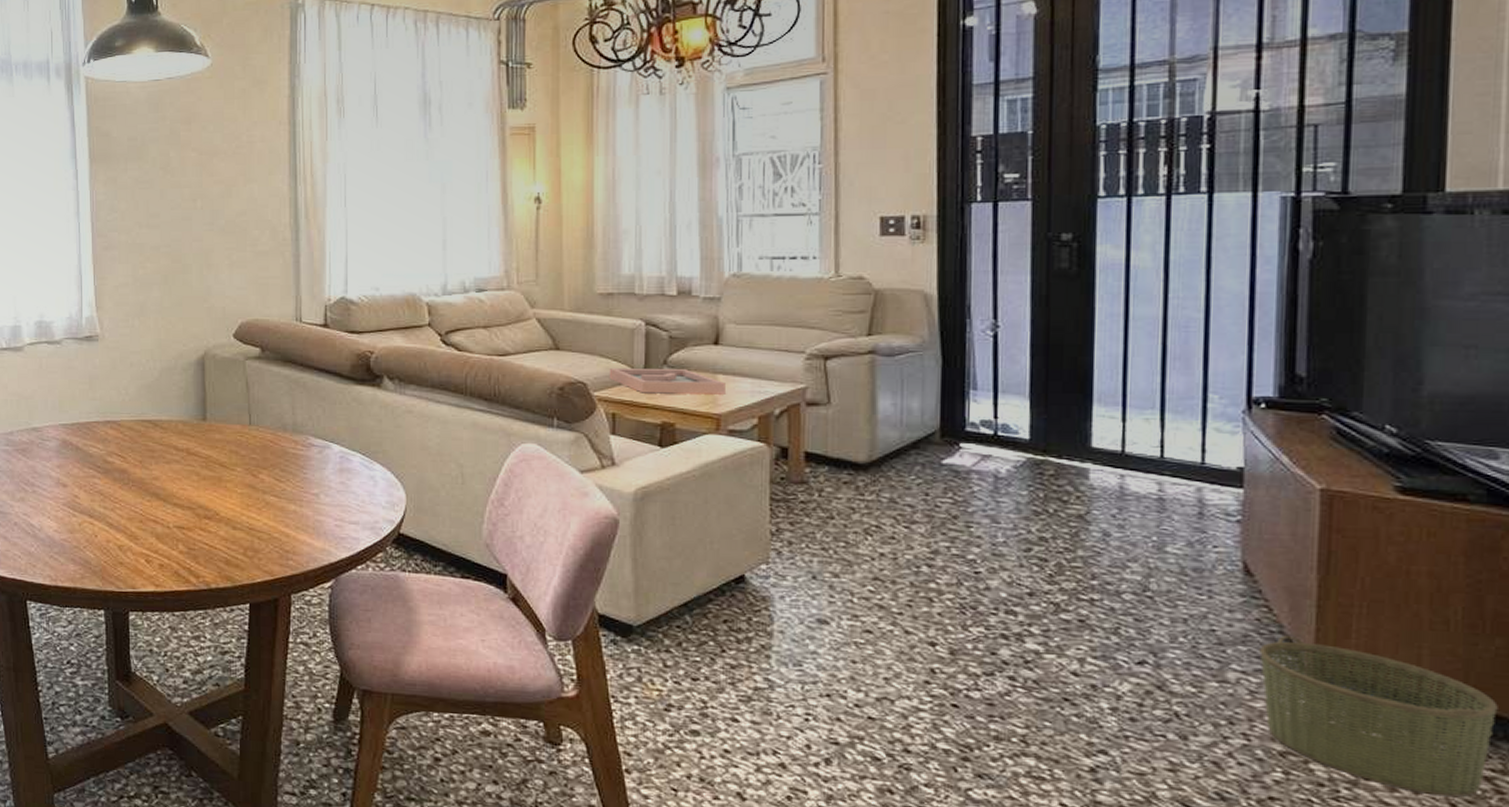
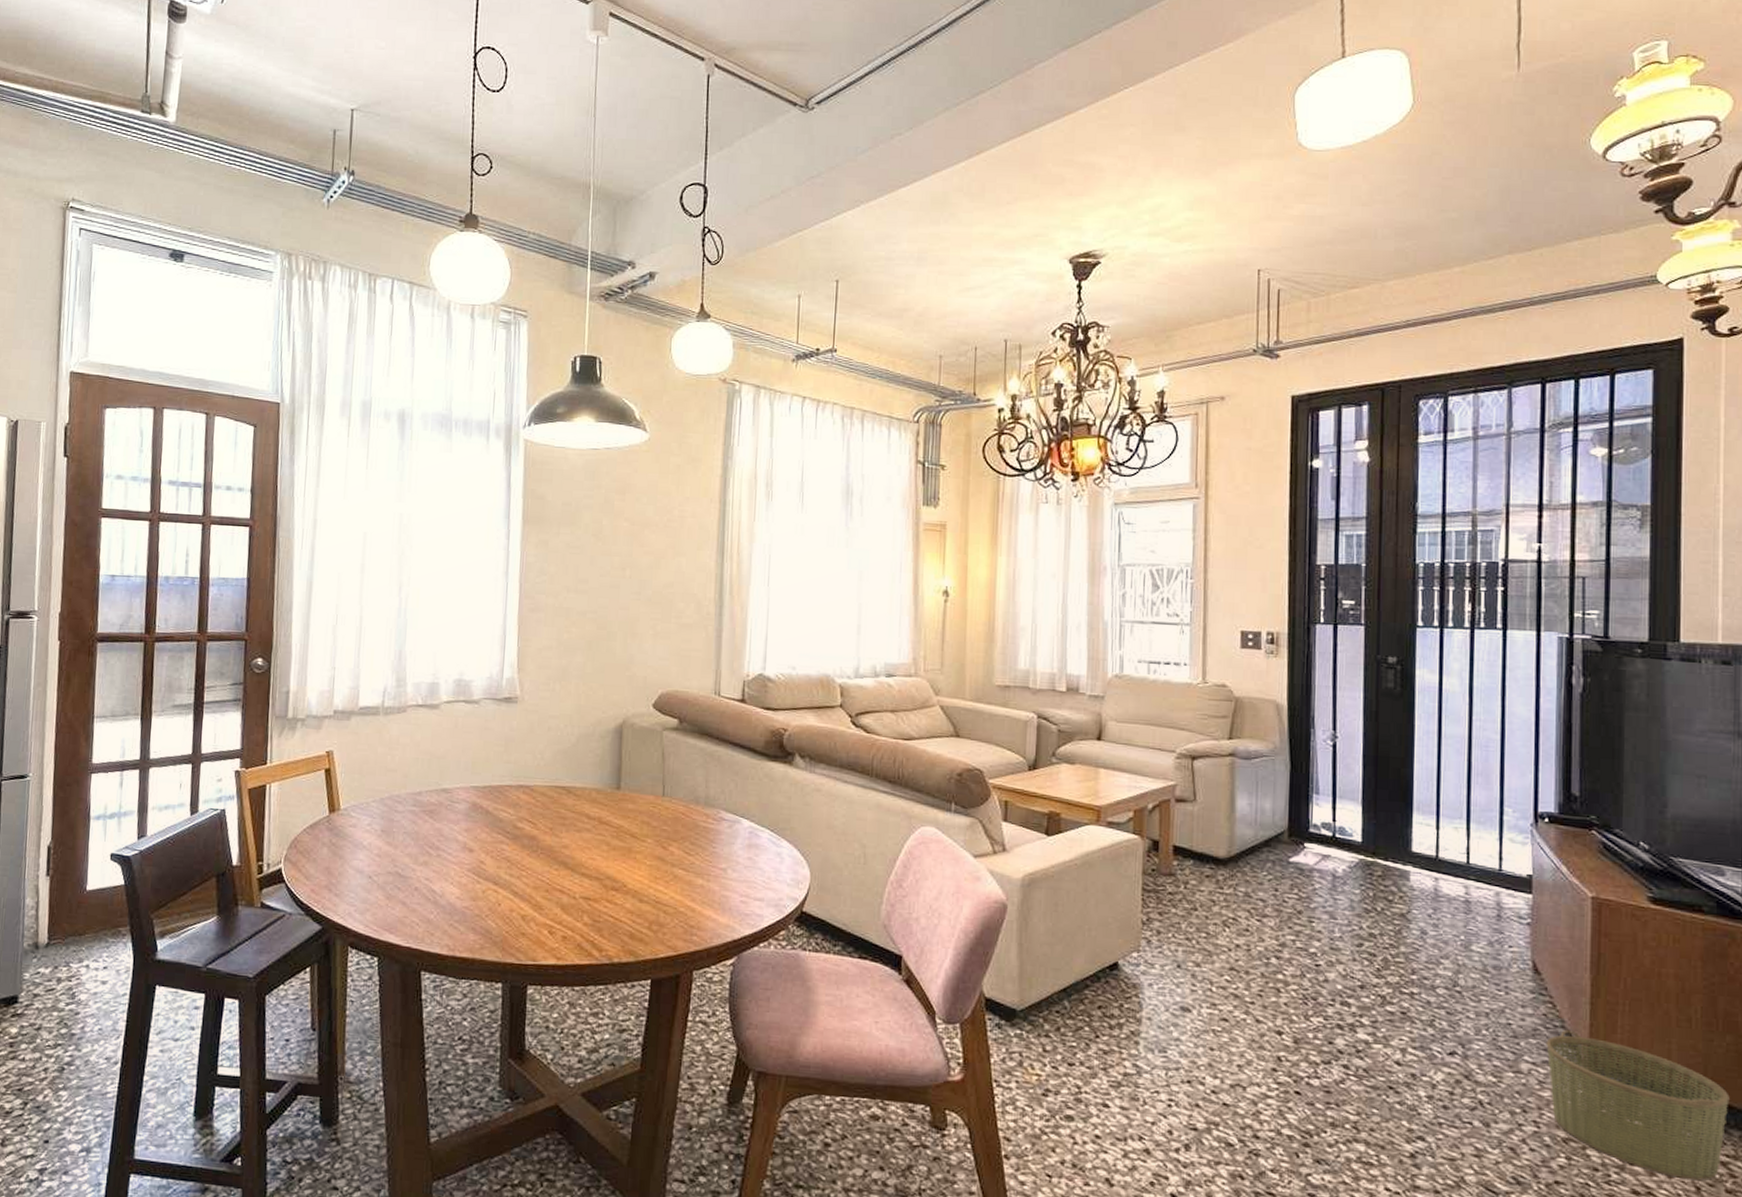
decorative tray: present [609,368,725,395] -> none [1003,757,1106,788]

